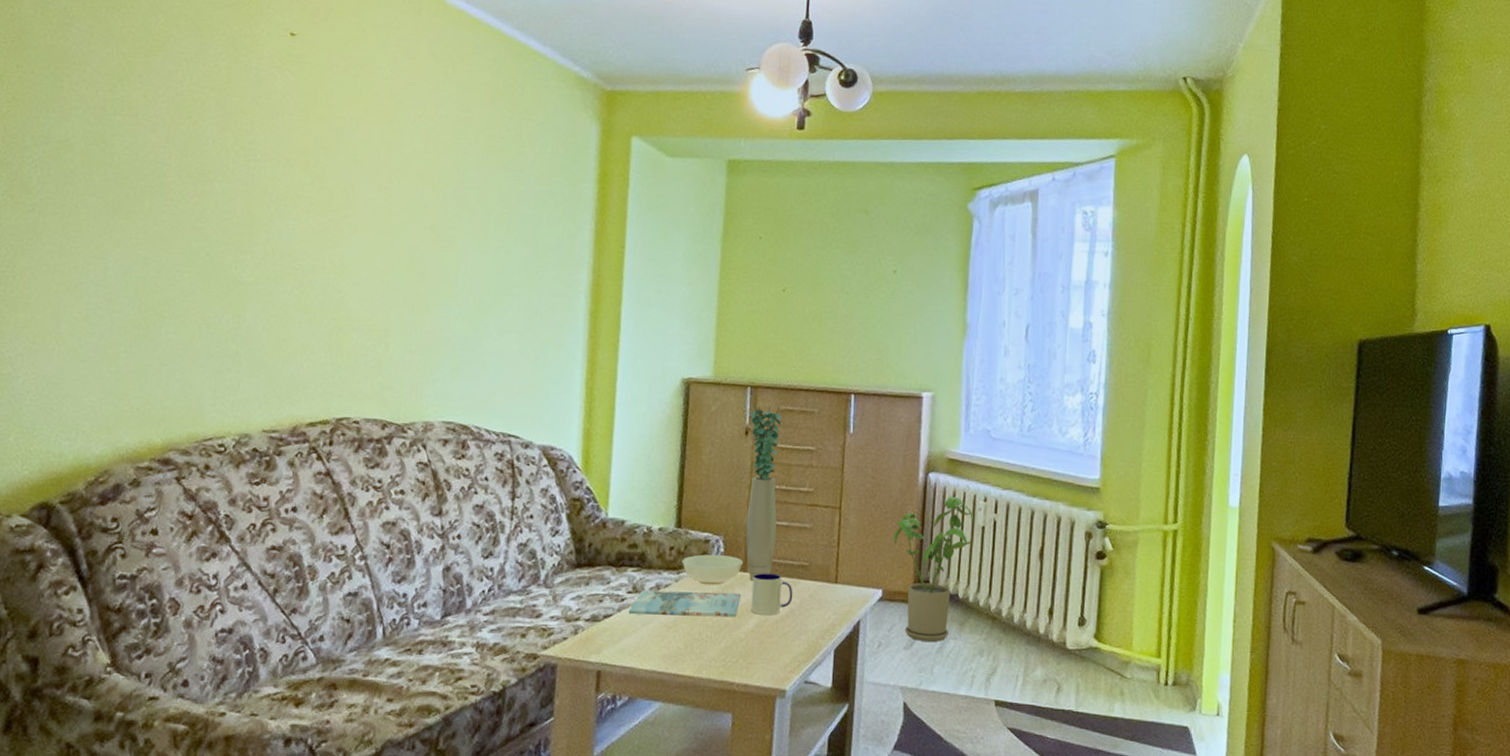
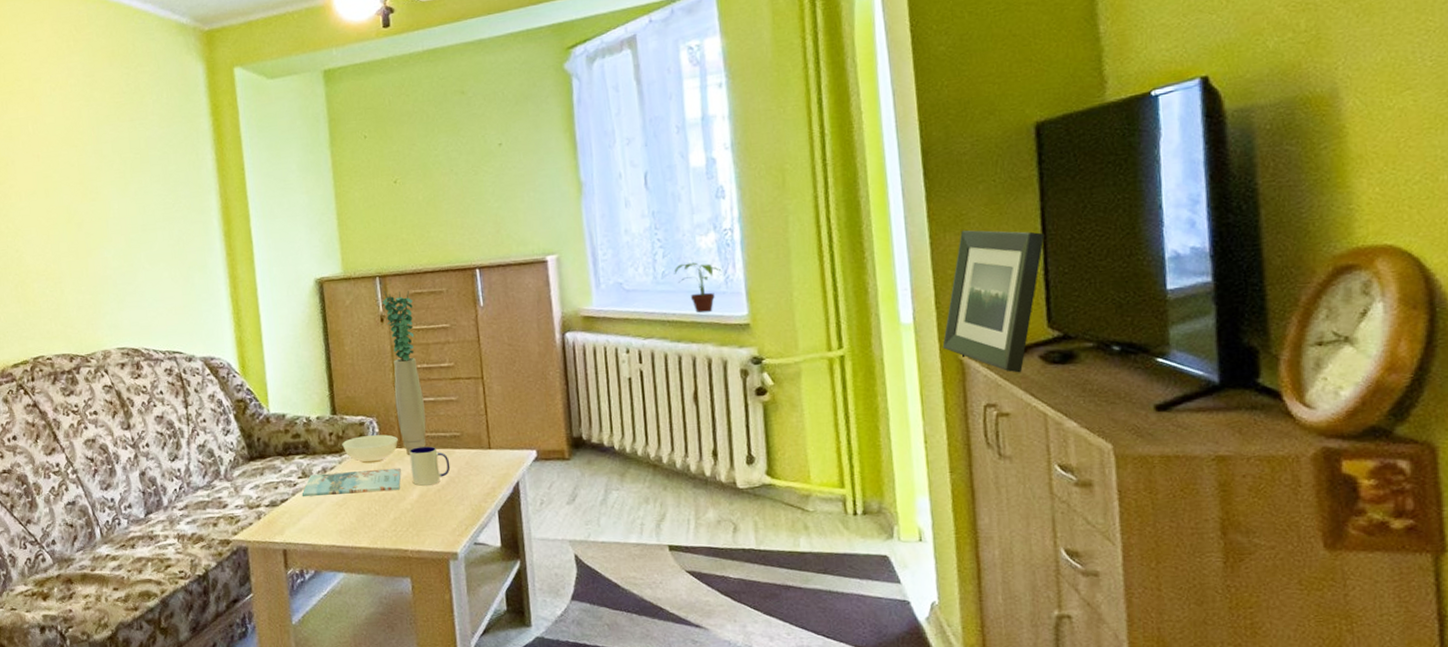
house plant: present [894,496,974,642] -> none [539,352,620,495]
potted plant: none [1039,420,1083,472] -> present [674,262,722,314]
picture frame: none [1260,427,1353,566] -> present [942,230,1045,373]

